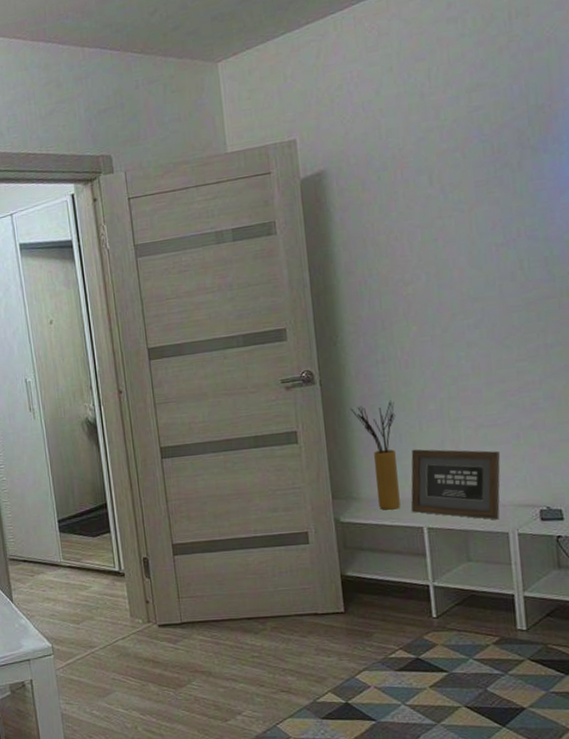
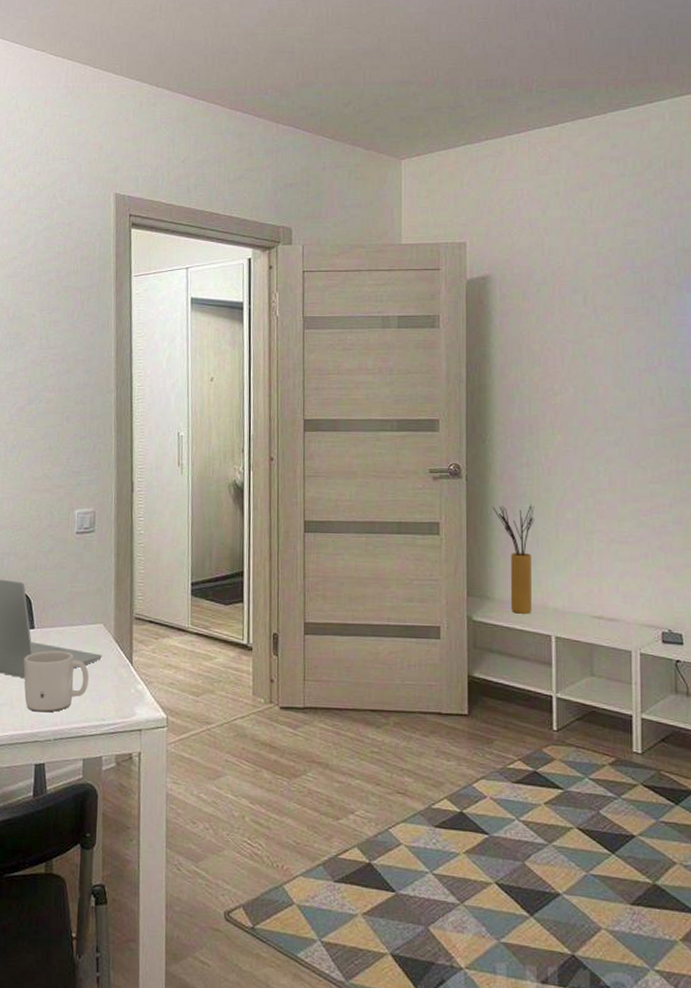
picture frame: present [411,449,501,520] -> none [541,555,629,637]

